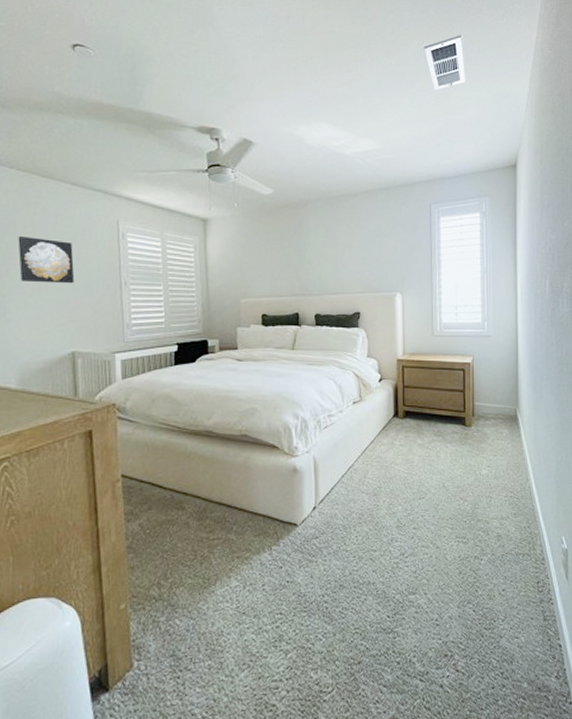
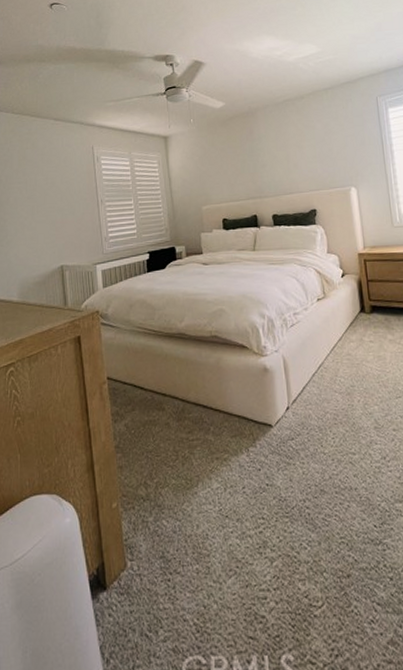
wall art: present [18,236,75,284] -> none [15,168,60,207]

